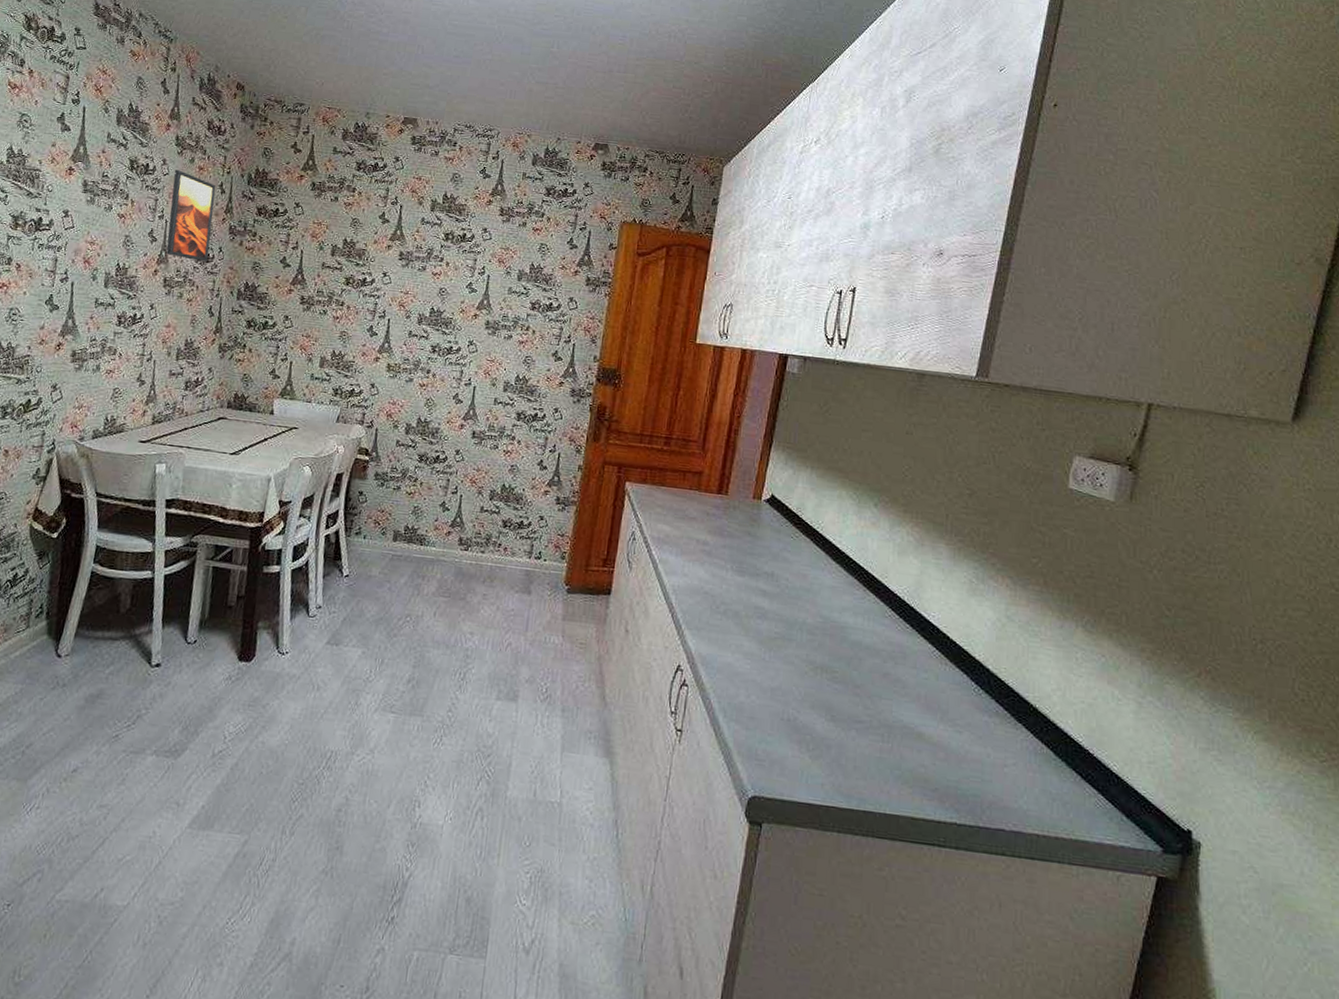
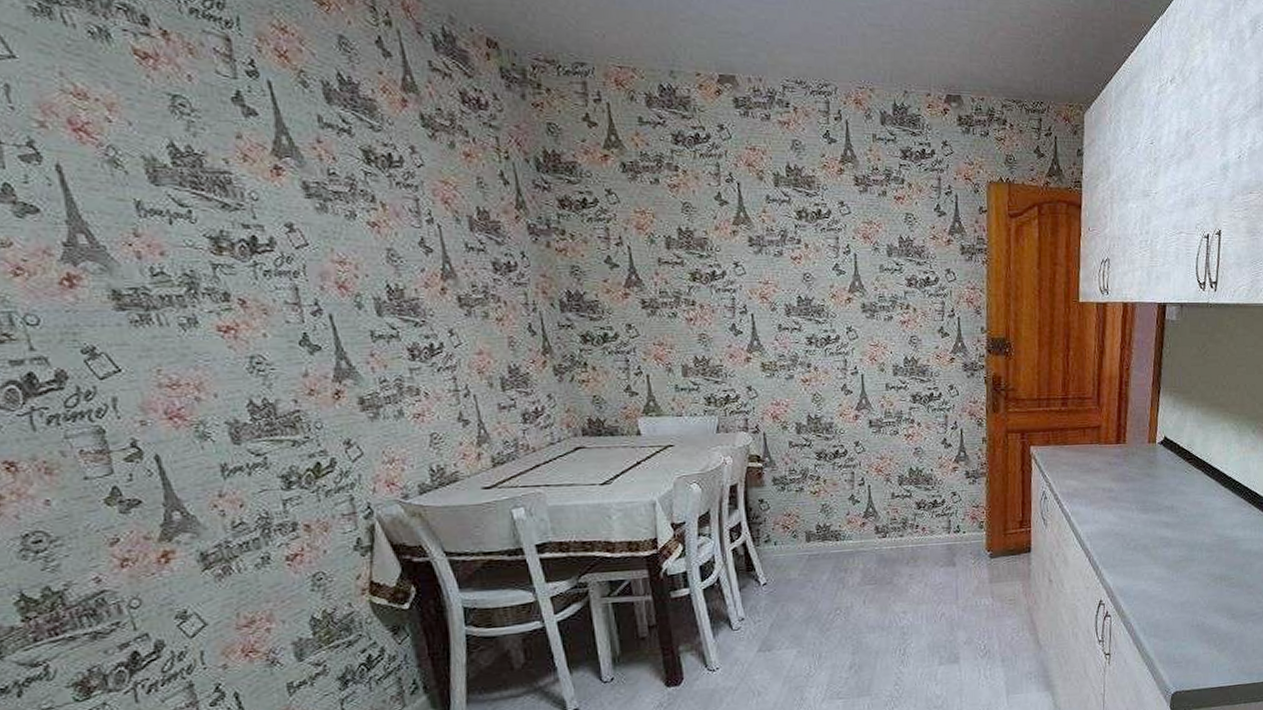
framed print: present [166,169,216,262] -> none [430,158,509,271]

